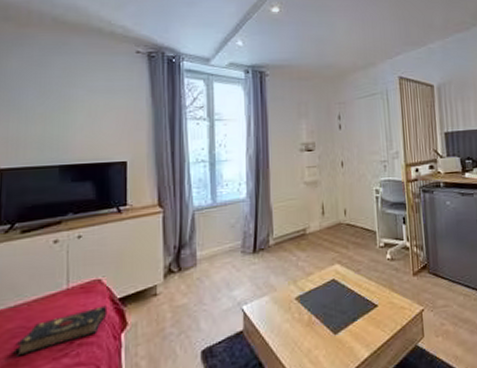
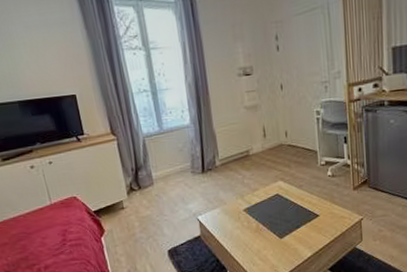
book: present [12,305,108,357] -> none [21,216,87,254]

